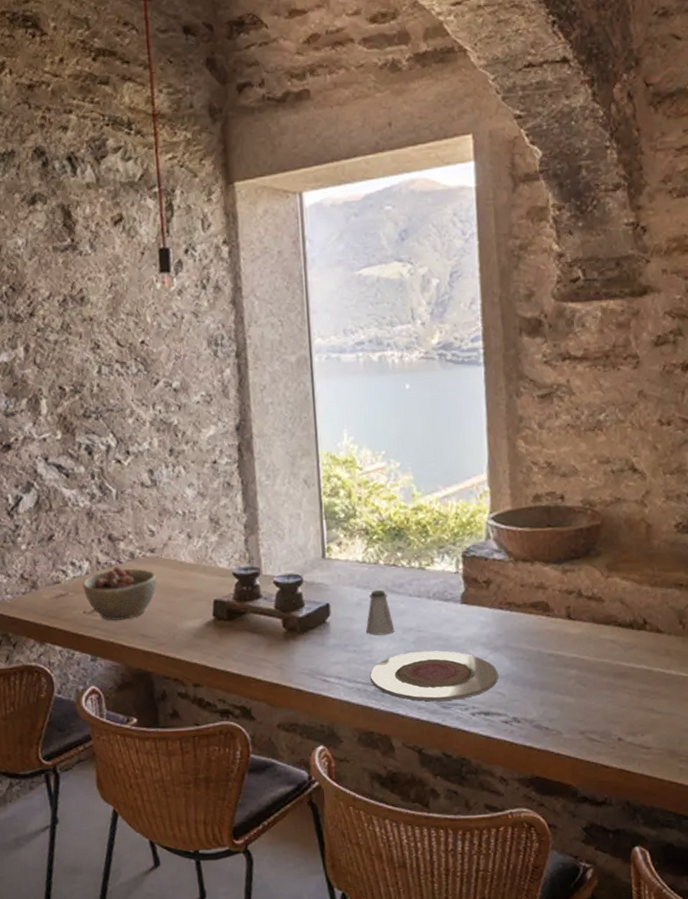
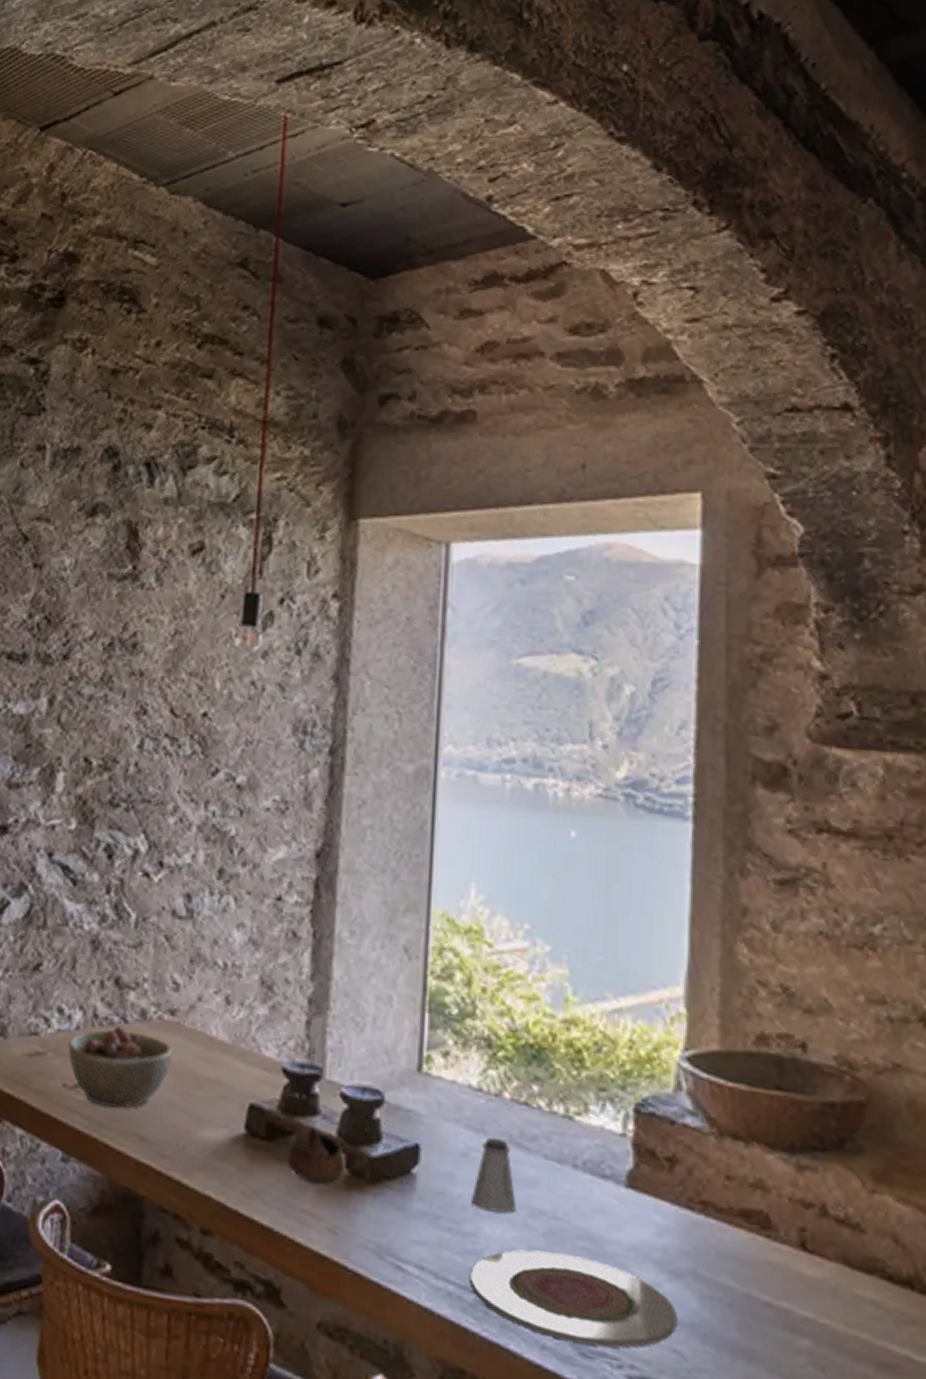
cup: none [244,605,283,642] -> present [288,1124,345,1184]

